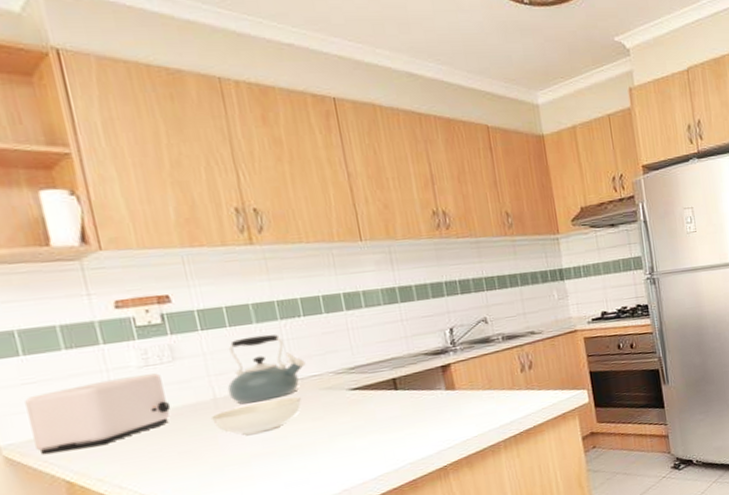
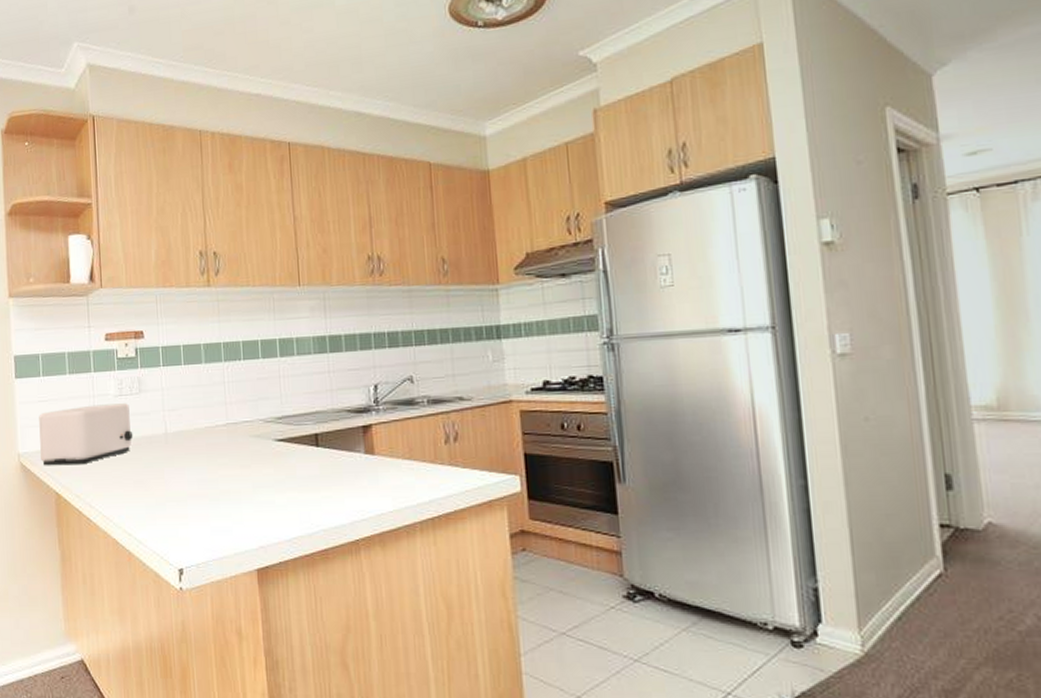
bowl: present [210,396,302,436] -> none [160,440,234,474]
kettle: present [227,334,306,405] -> none [176,375,241,442]

